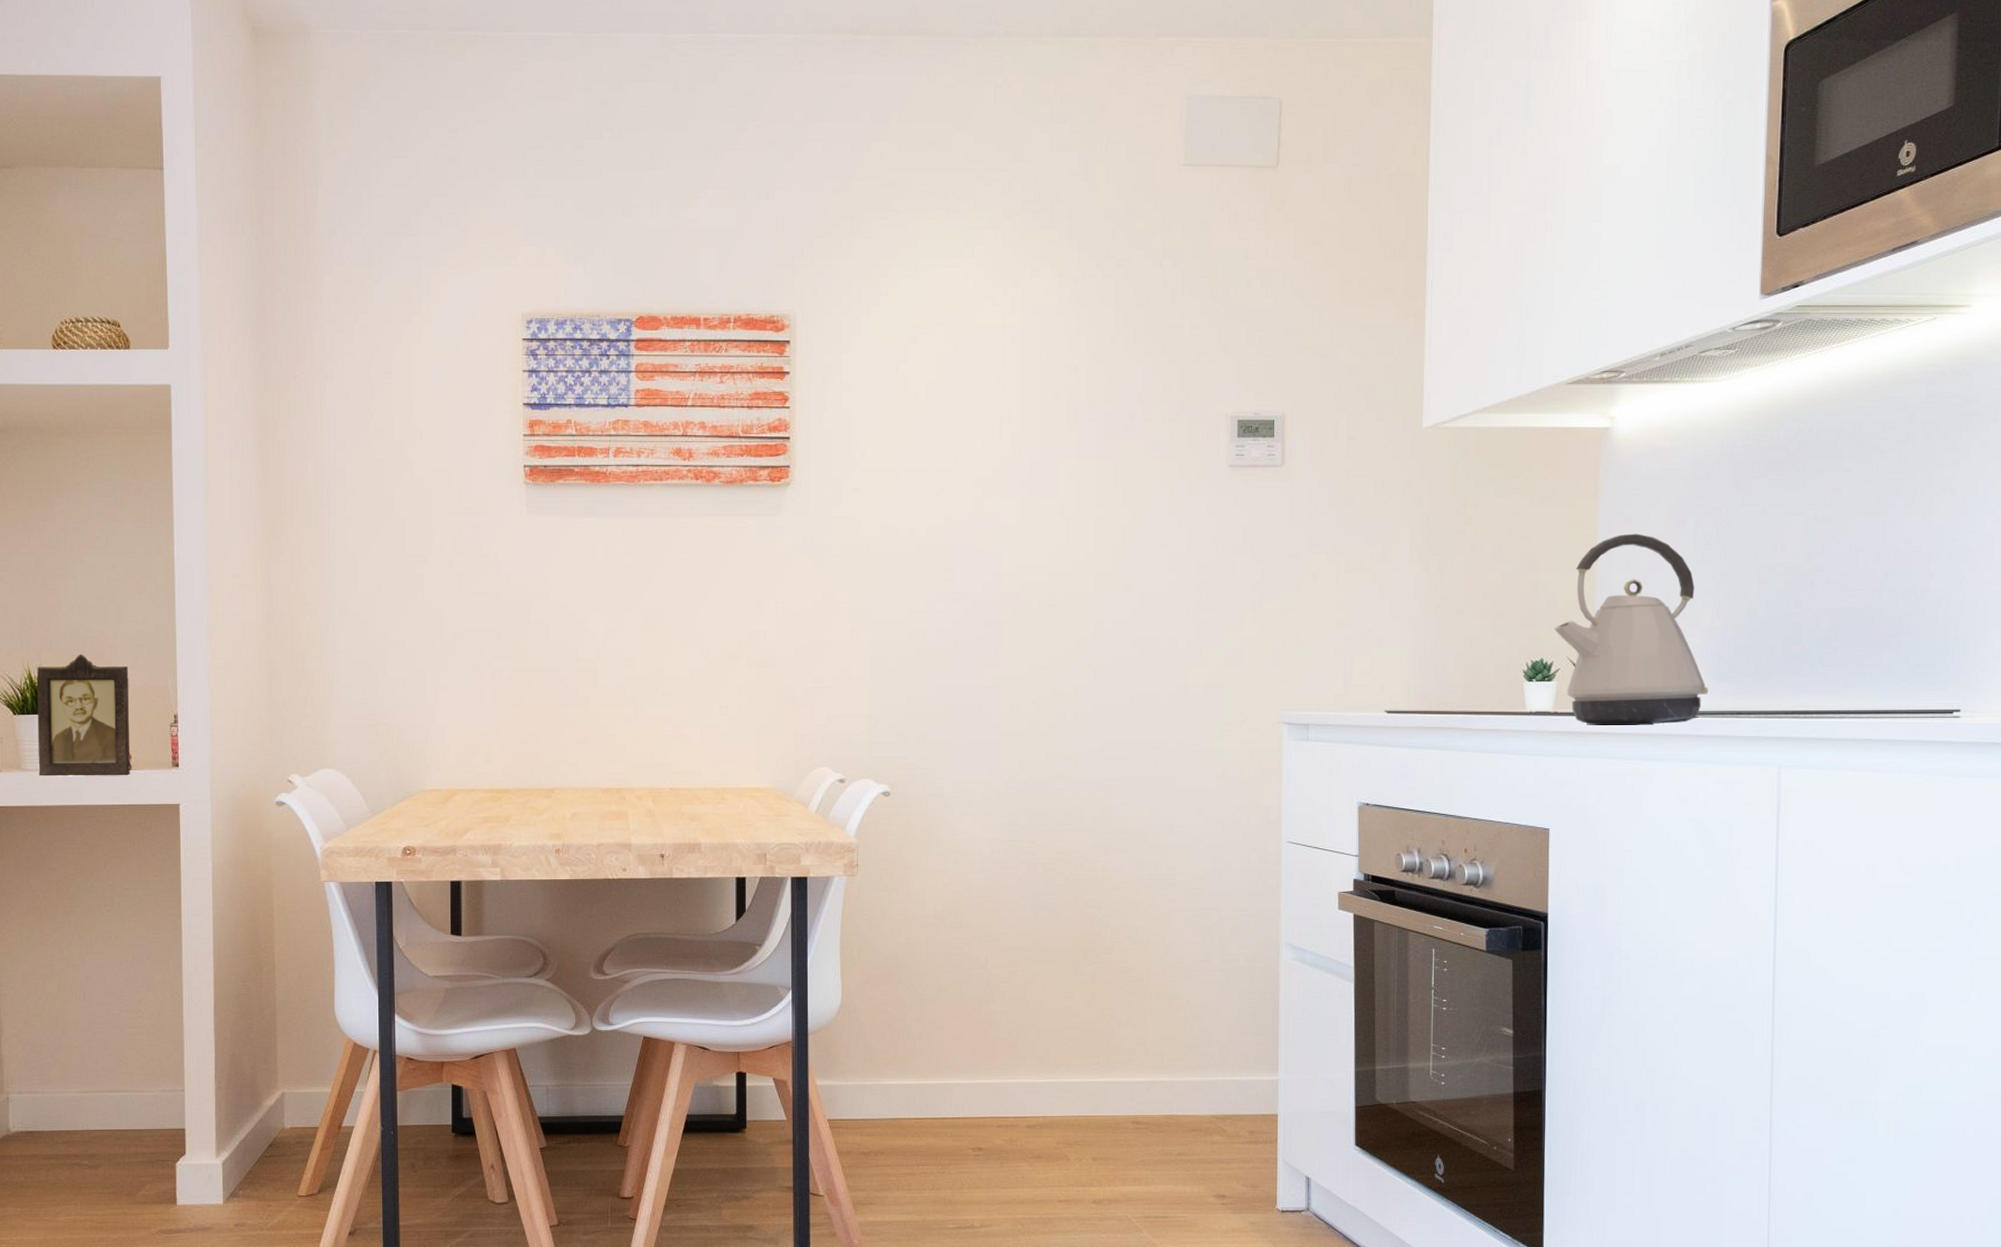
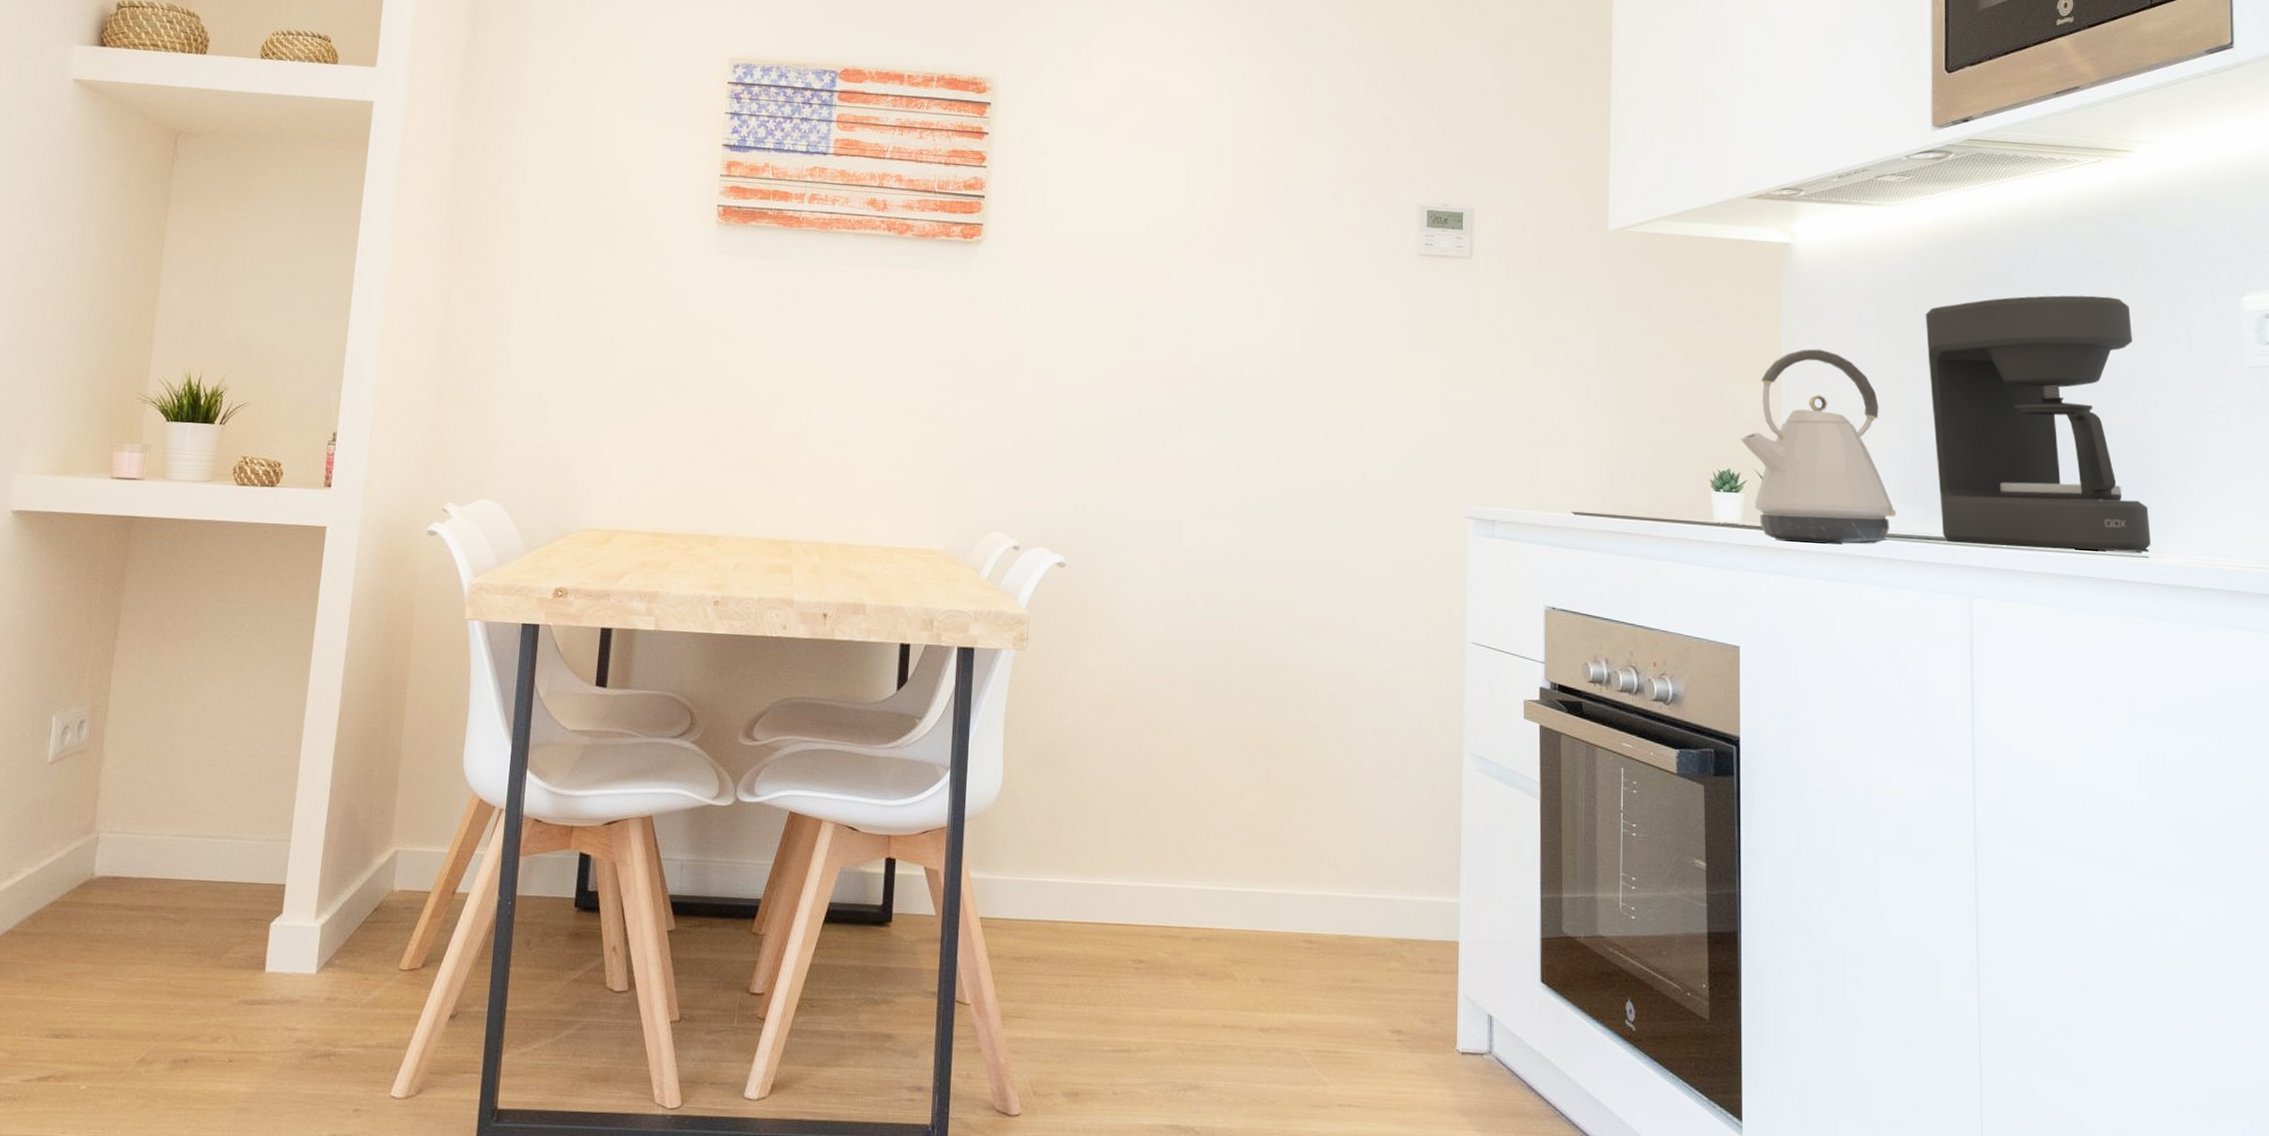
photo frame: present [36,654,132,776] -> none [183,363,292,493]
coffee maker: none [1745,460,1963,716] -> present [1925,295,2151,552]

